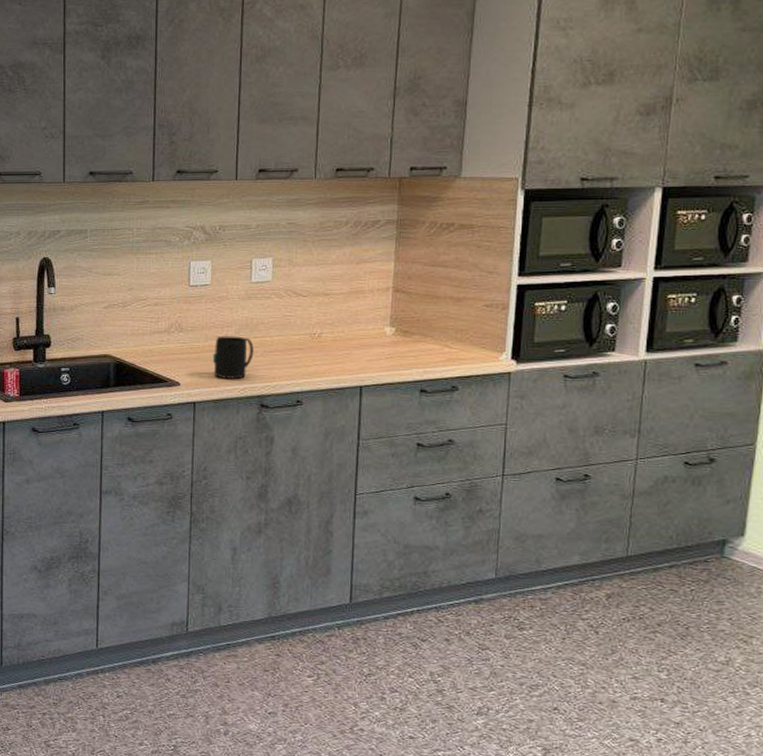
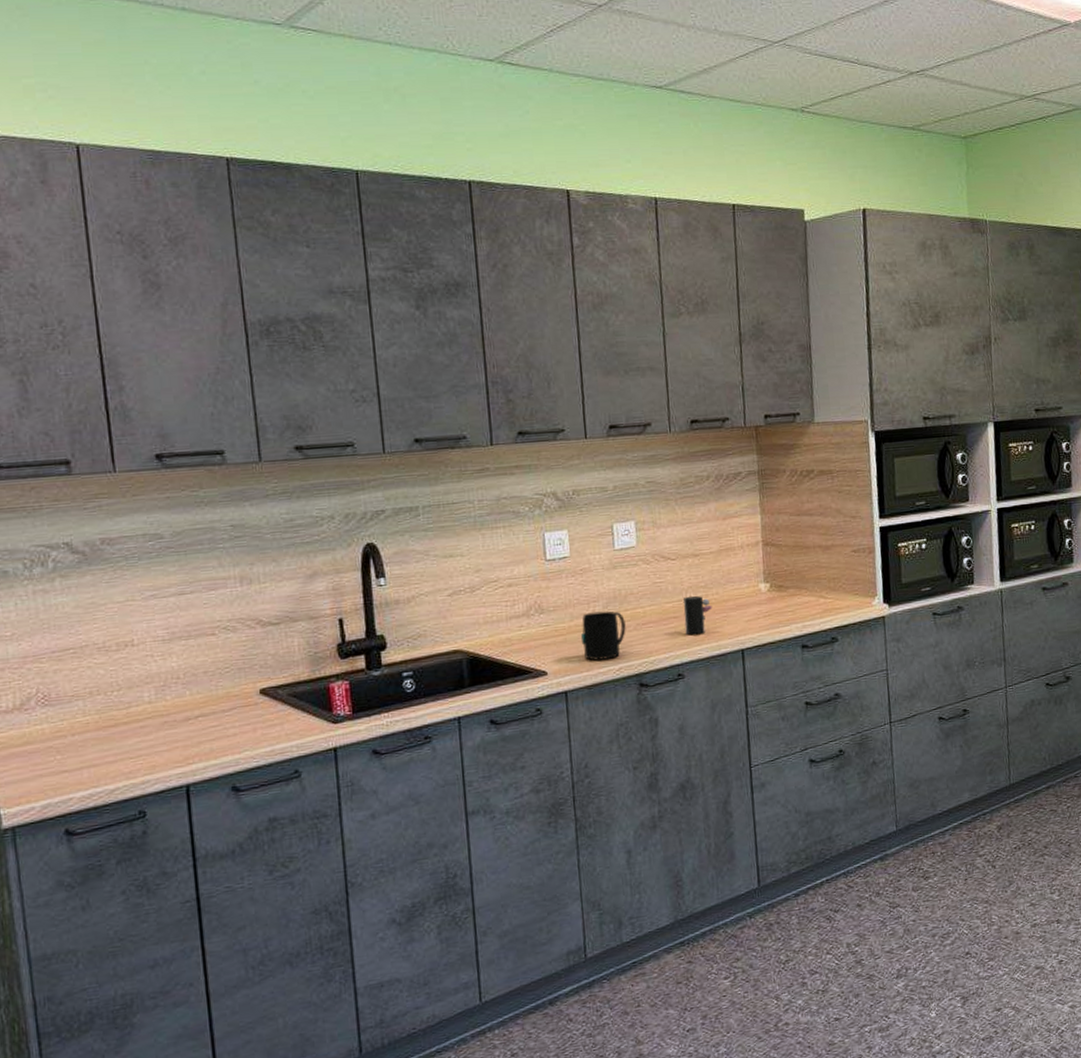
cup: none [308,331,336,367] -> present [683,595,712,636]

